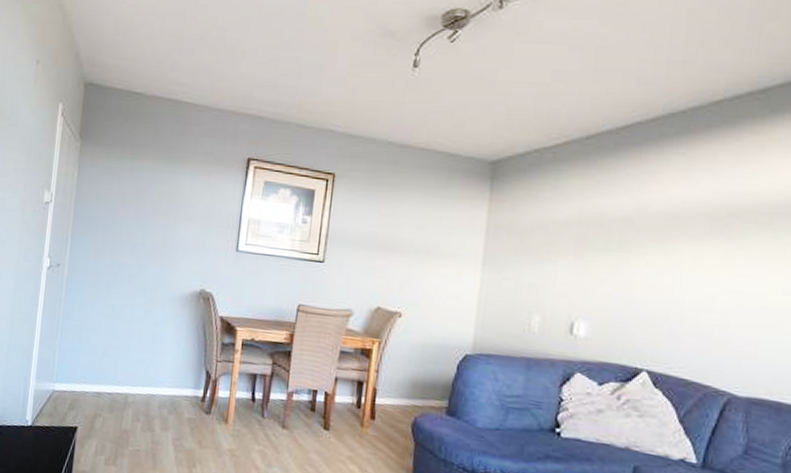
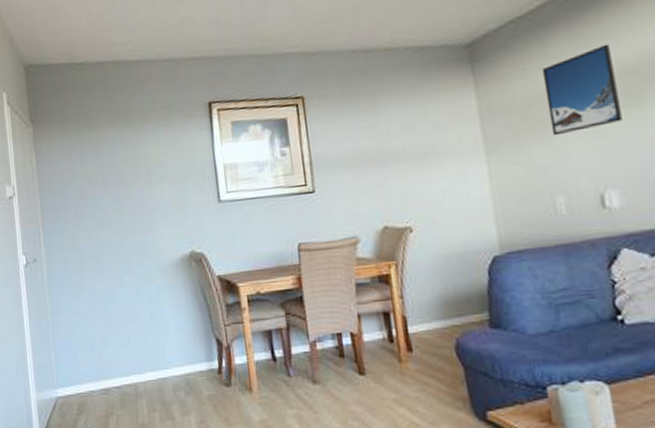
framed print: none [545,191,616,263] -> present [541,43,622,136]

